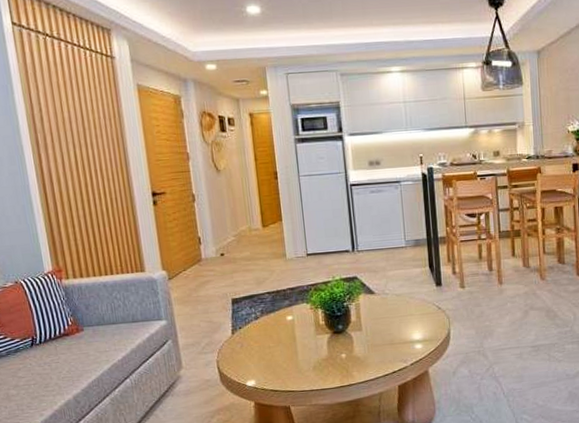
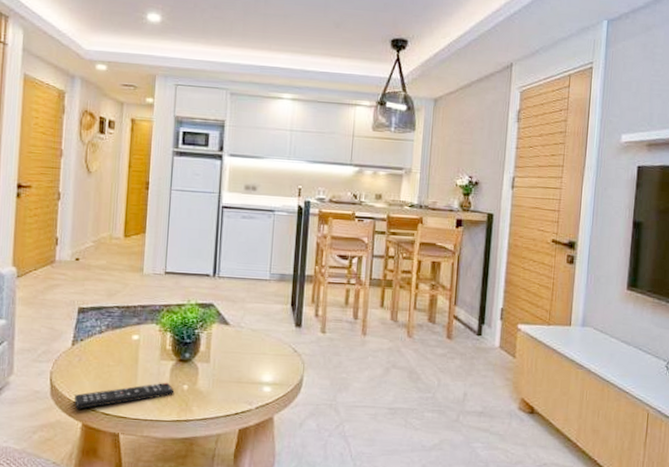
remote control: none [243,354,334,391] -> present [74,382,175,409]

